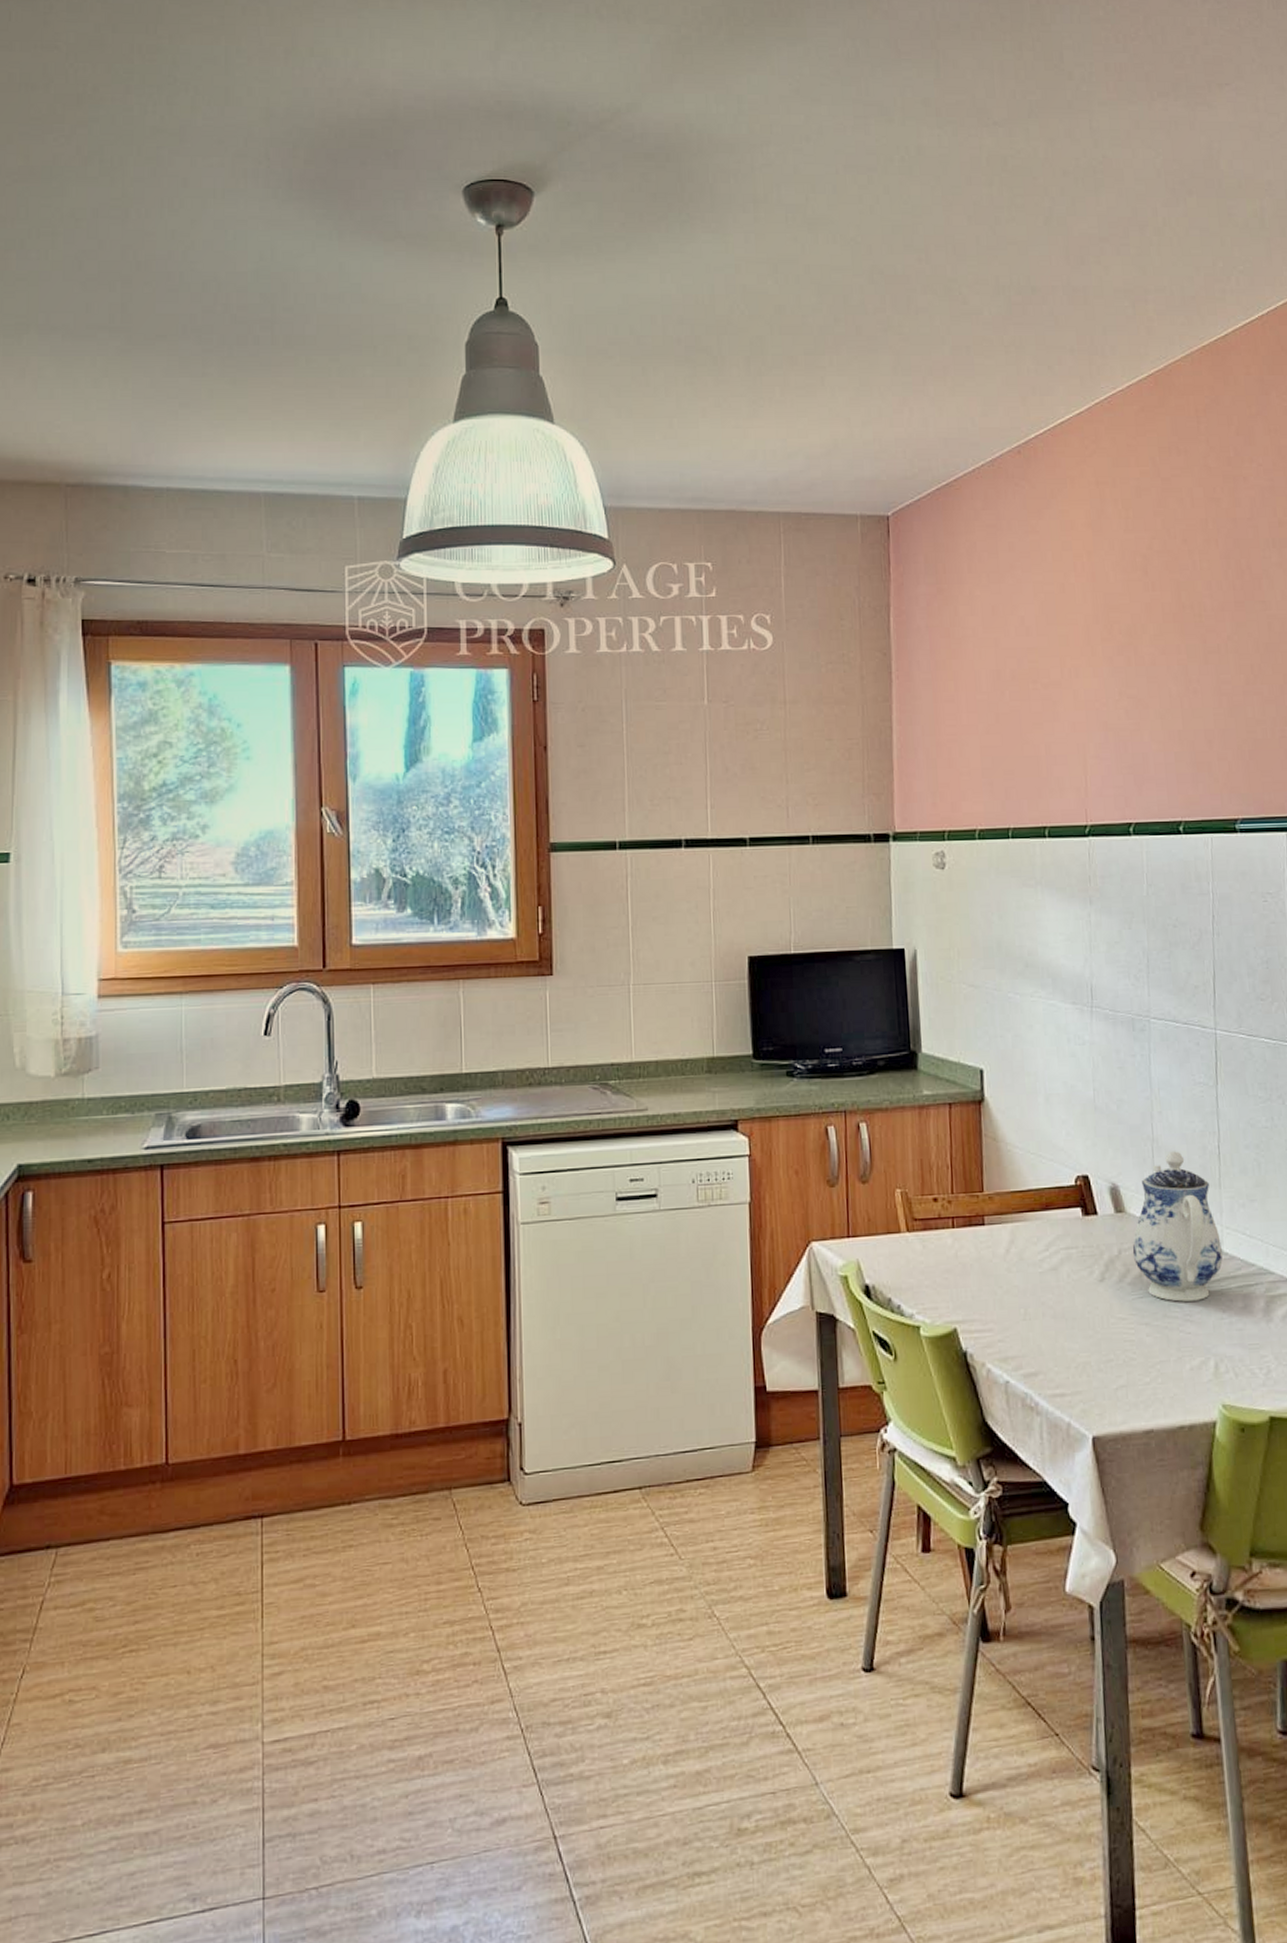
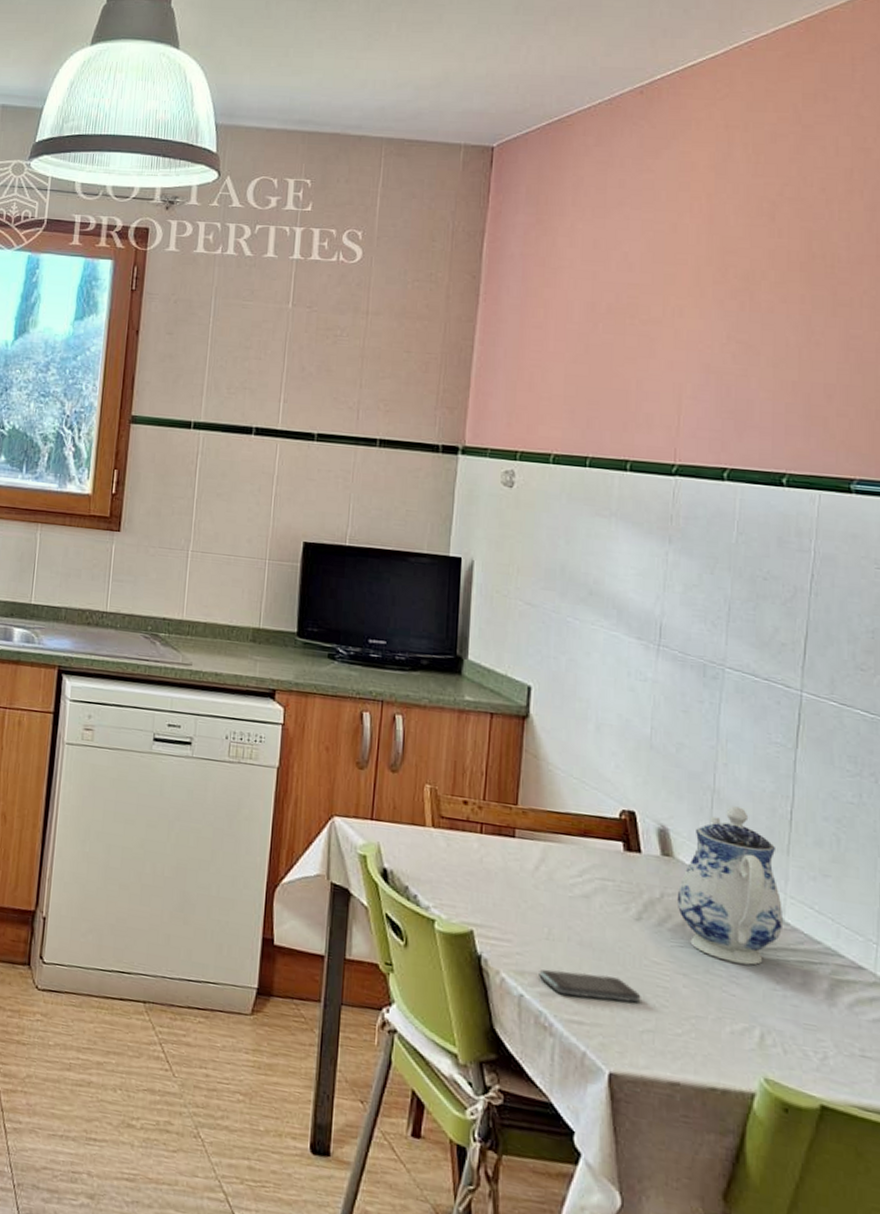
smartphone: none [1020,1341,1112,1372] -> present [539,969,641,1003]

